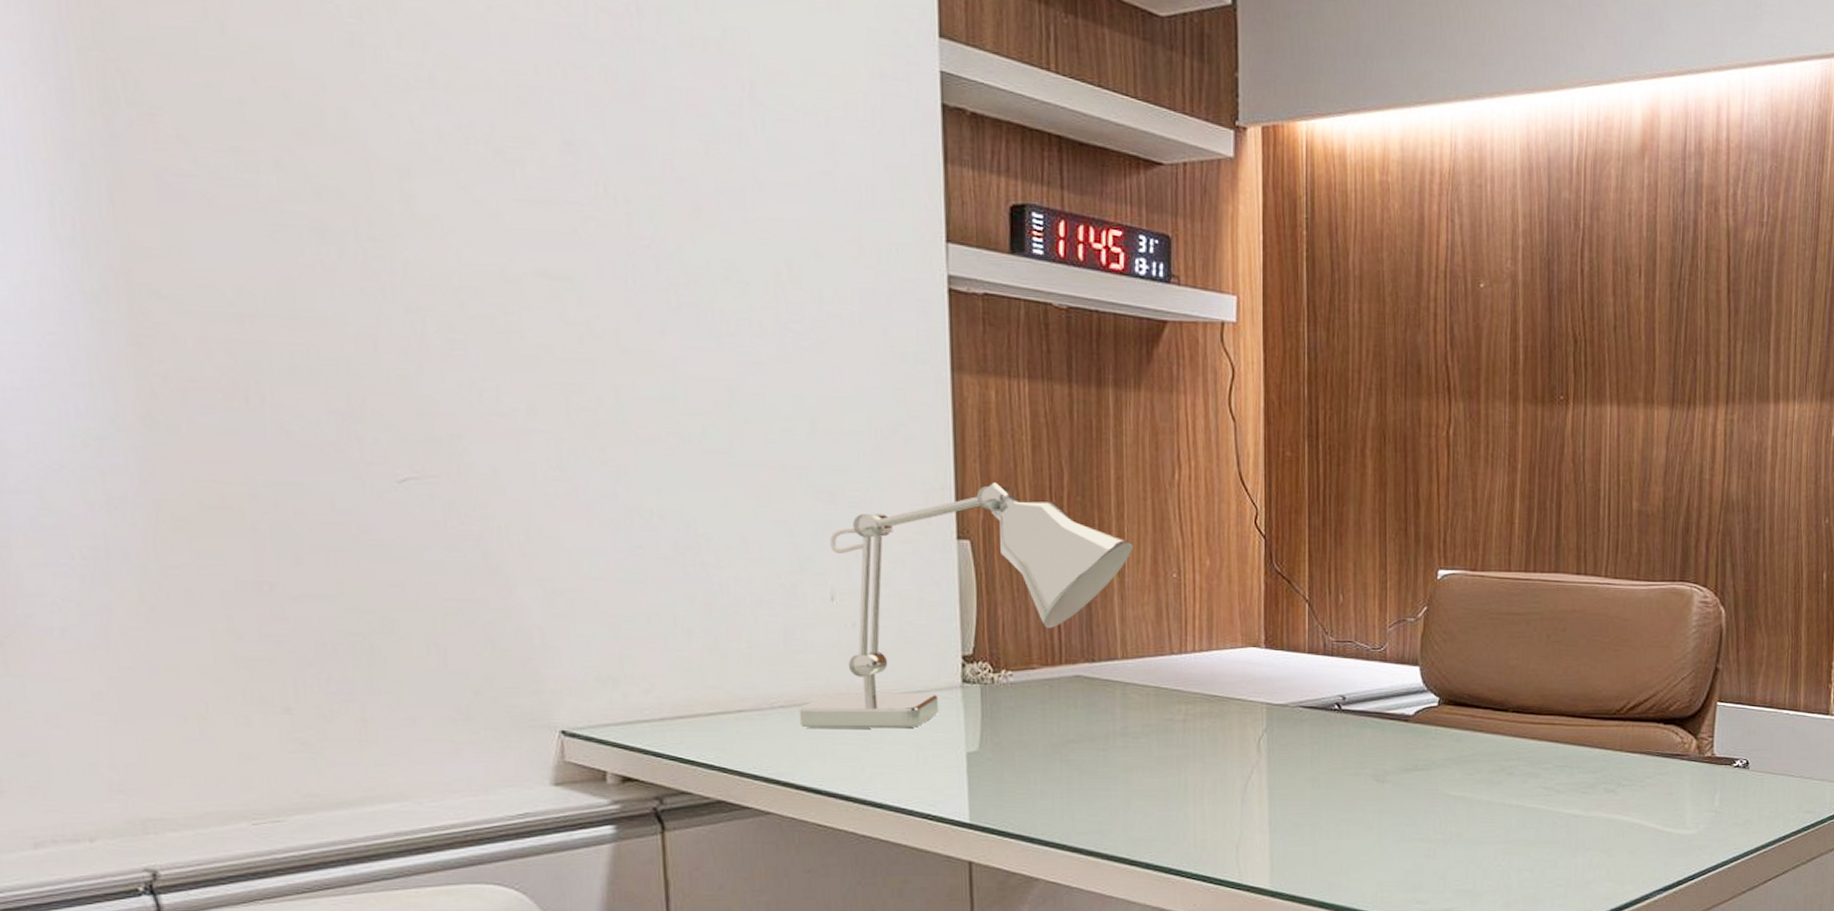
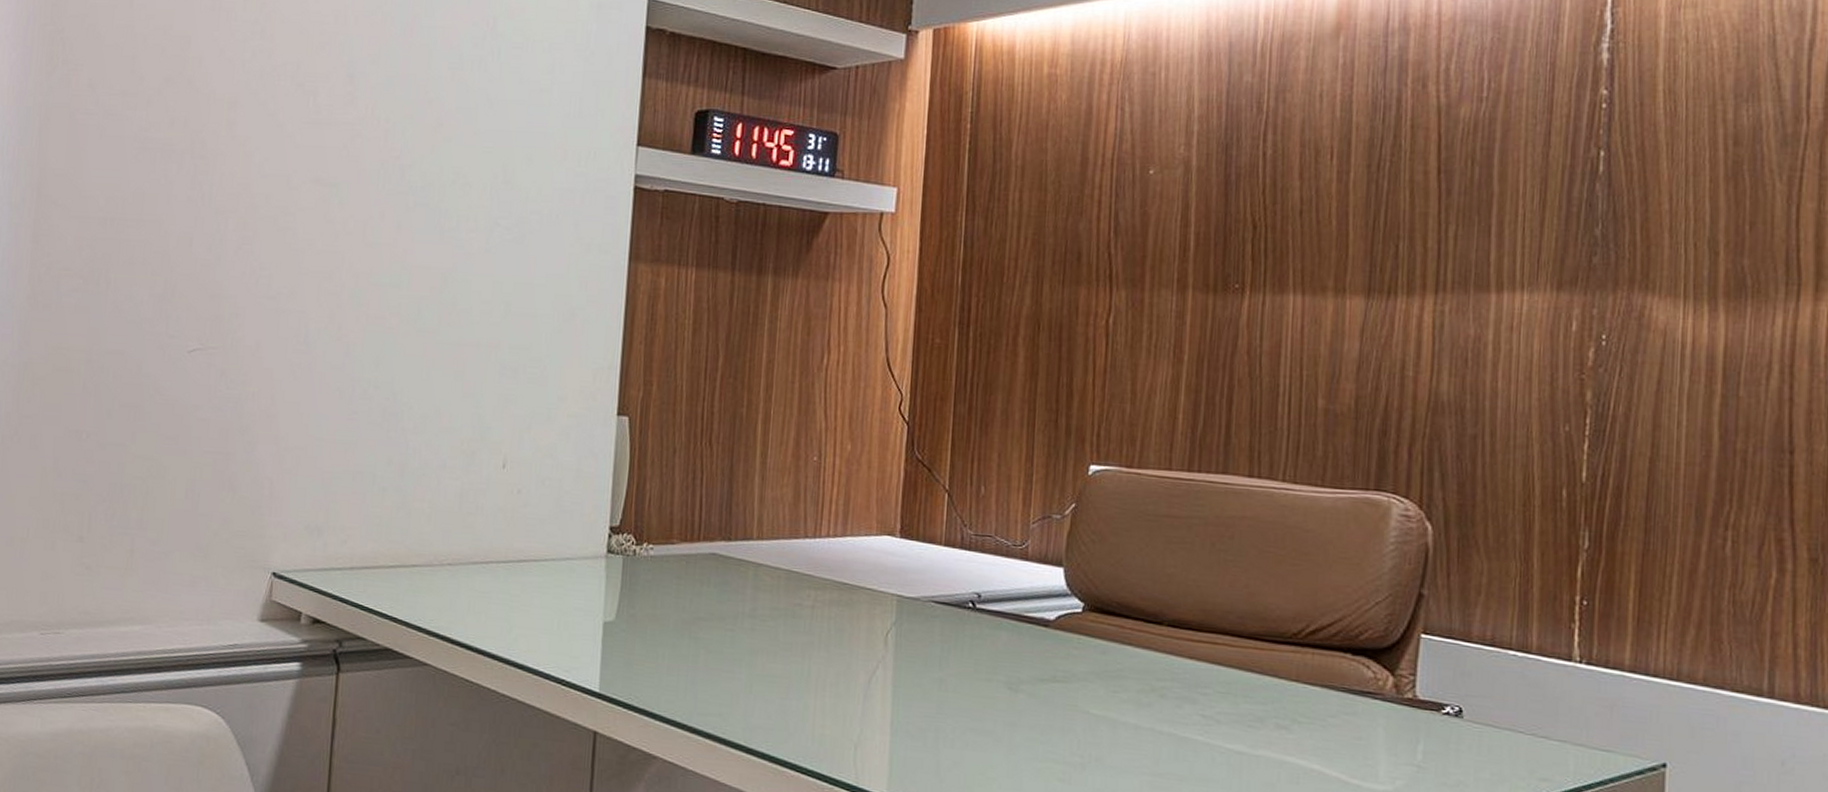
desk lamp: present [798,482,1133,729] -> none [462,363,778,594]

